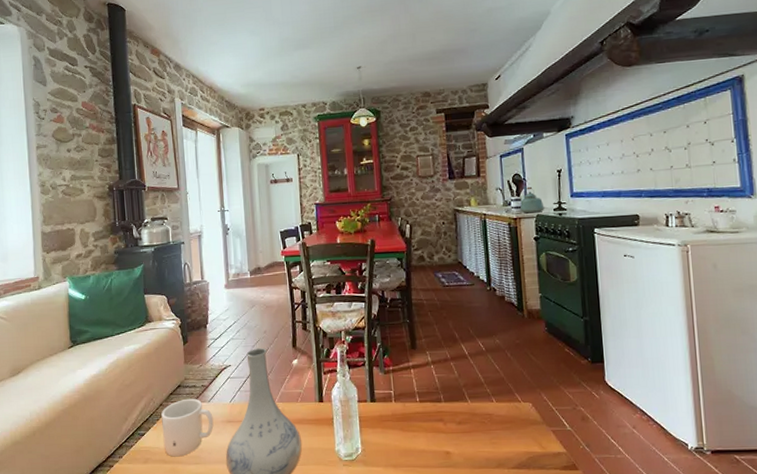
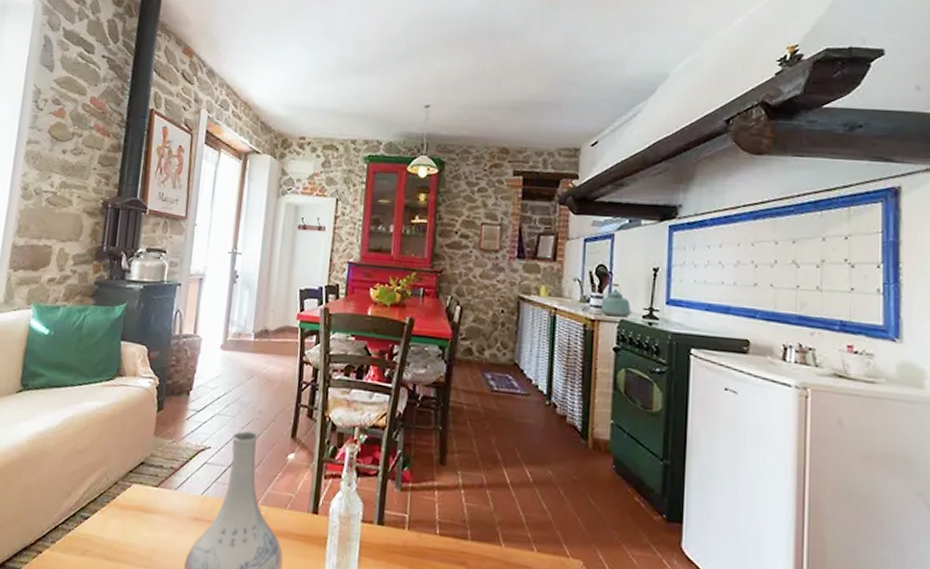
mug: present [161,398,214,457] -> none [109,480,177,555]

